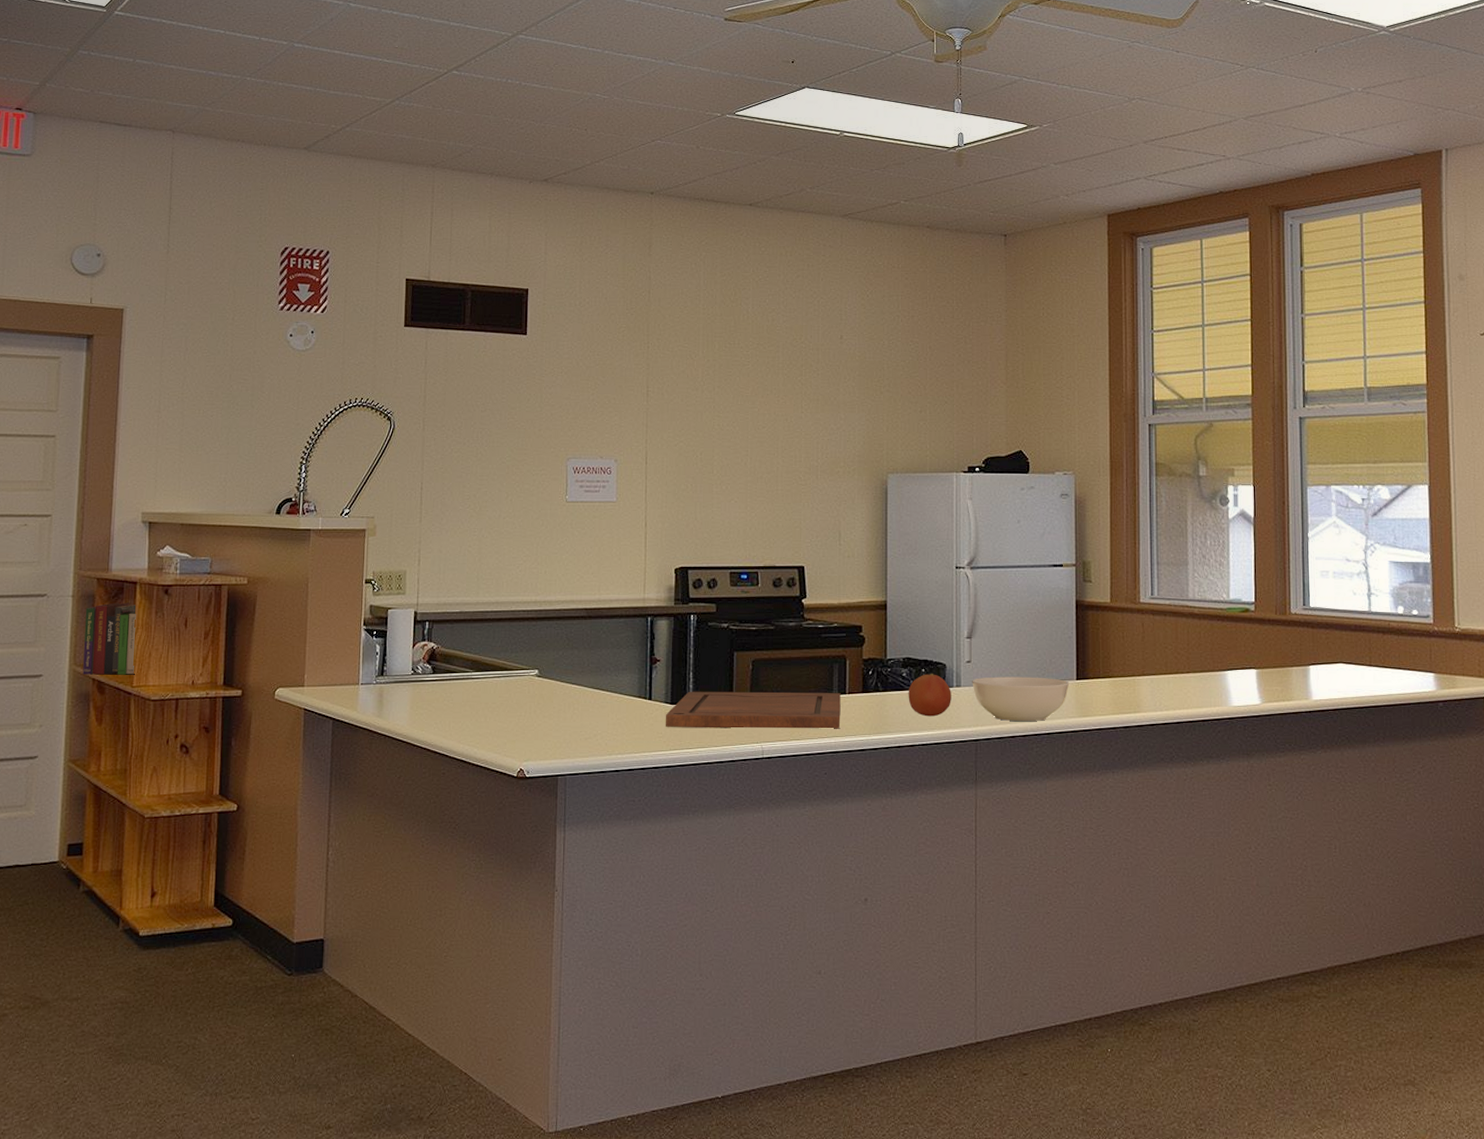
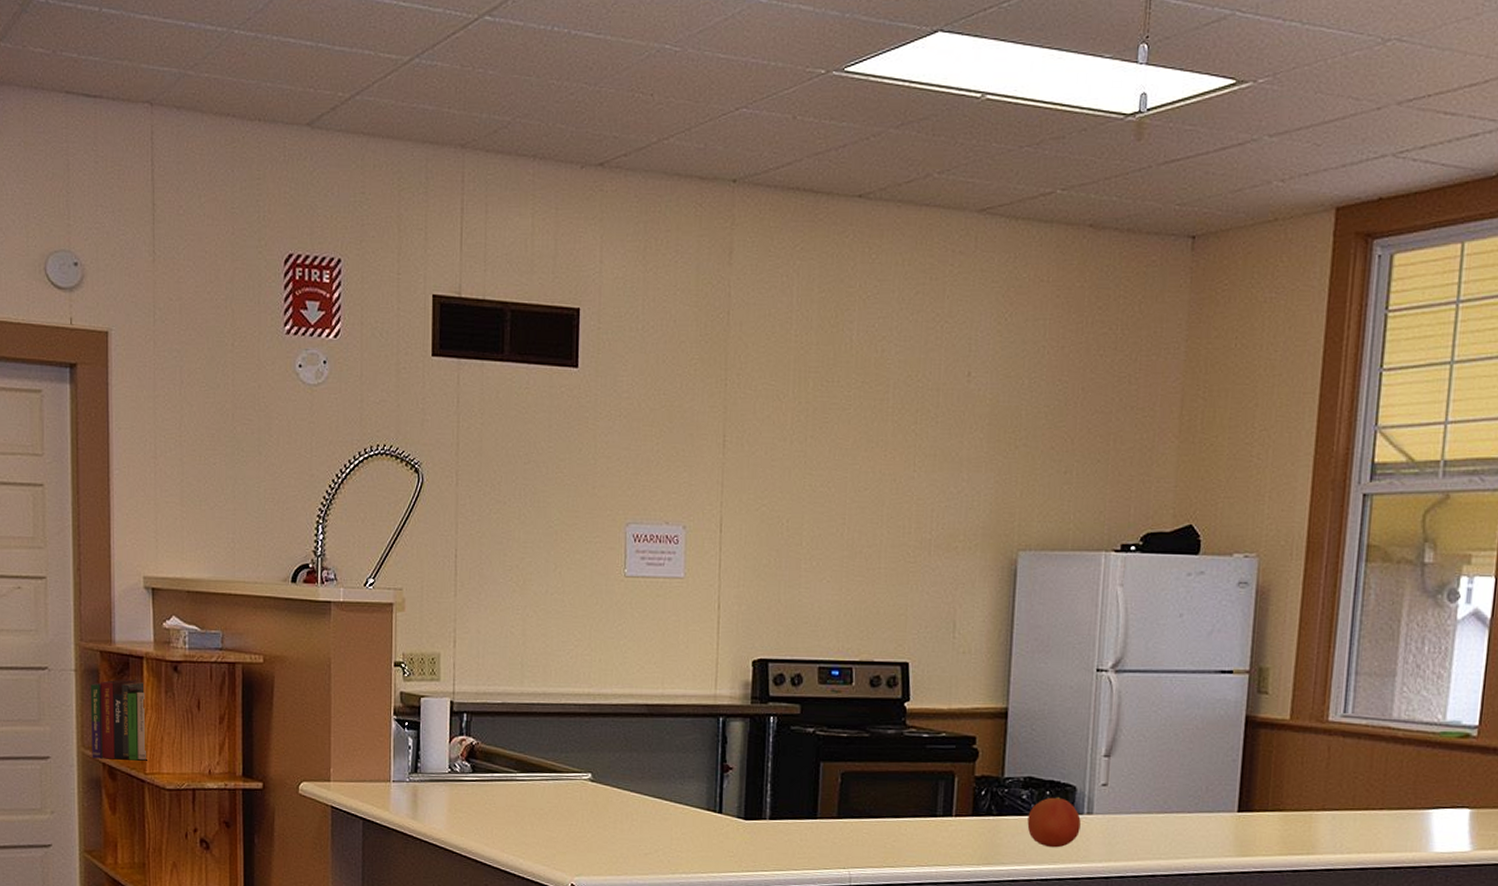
cutting board: present [665,691,841,729] -> none [737,805,946,857]
bowl: present [972,676,1070,721] -> none [1107,803,1229,859]

